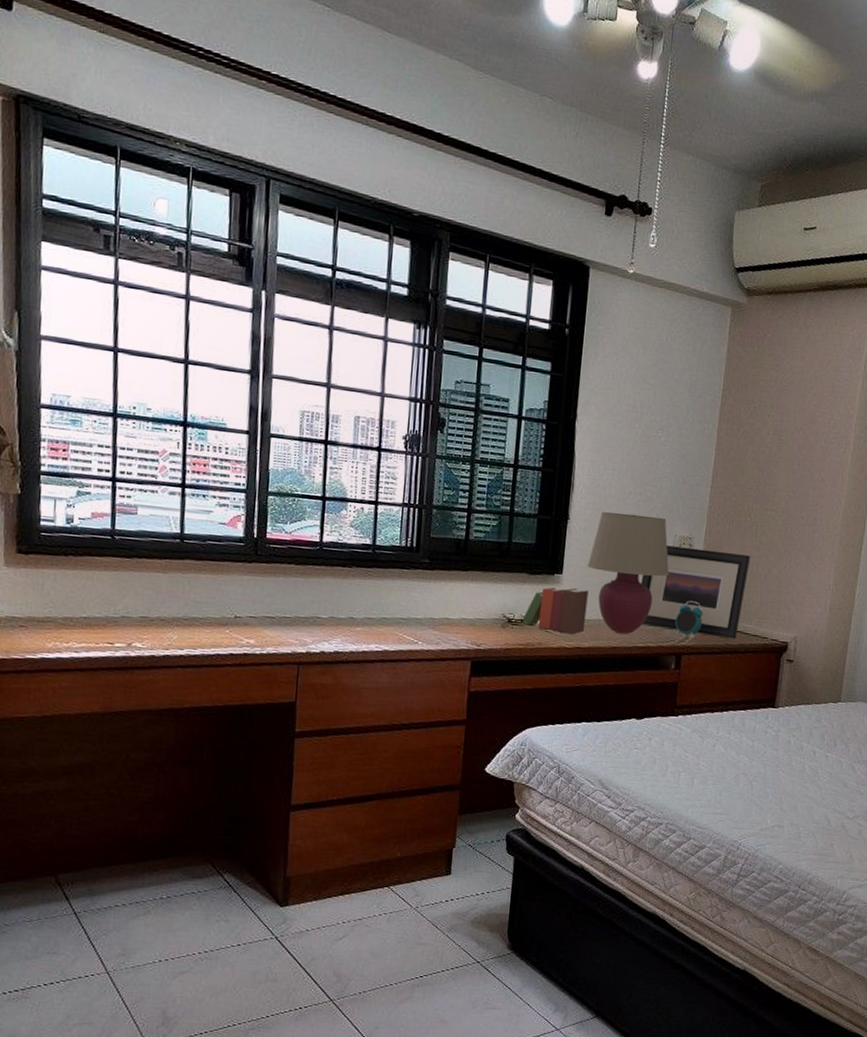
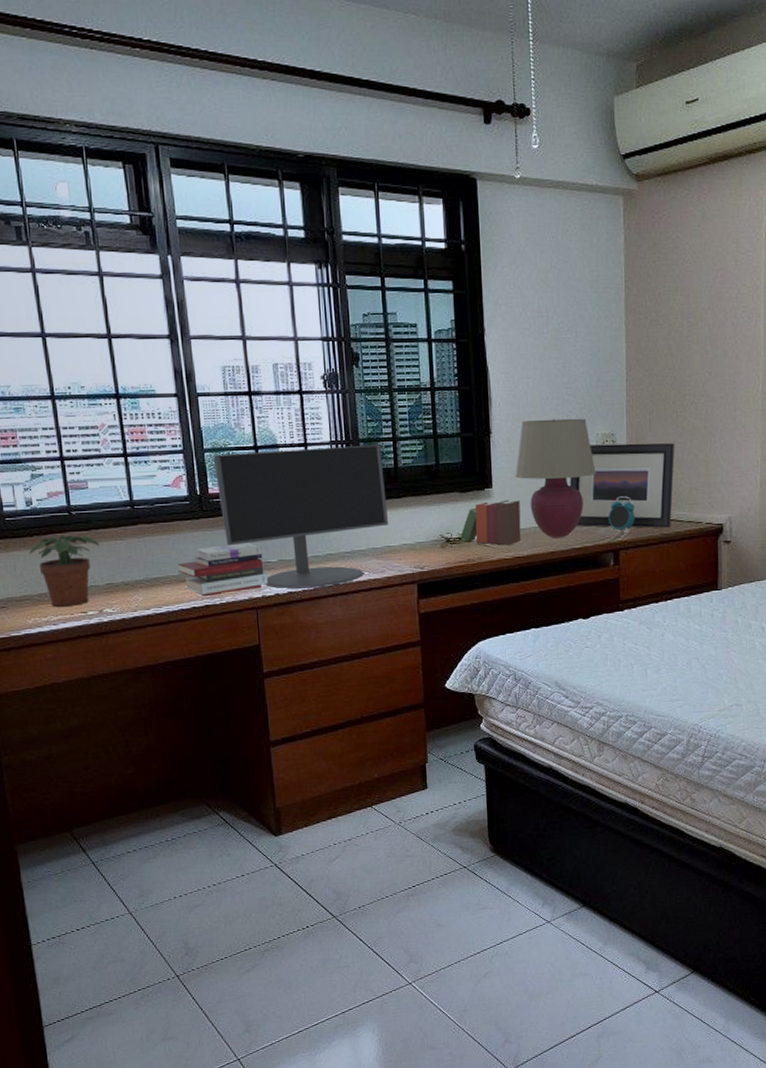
potted plant: none [60,559,139,635] -> present [29,534,99,607]
books: none [220,592,315,644] -> present [178,543,268,596]
computer monitor: none [276,499,454,651] -> present [212,444,389,589]

